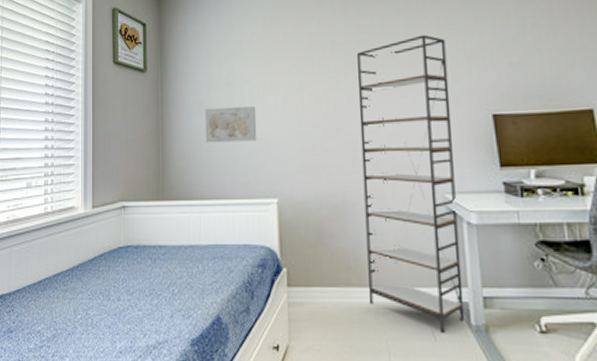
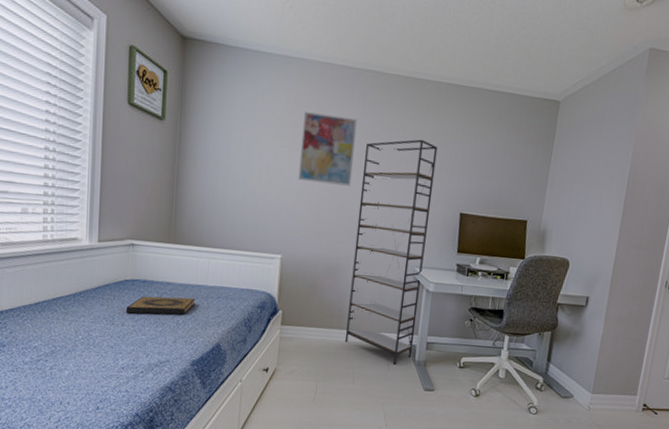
hardback book: none [121,261,190,286] -> present [126,296,196,315]
wall art: present [204,105,257,143] -> none [220,167,272,204]
wall art: none [282,28,346,109] -> present [298,112,357,186]

